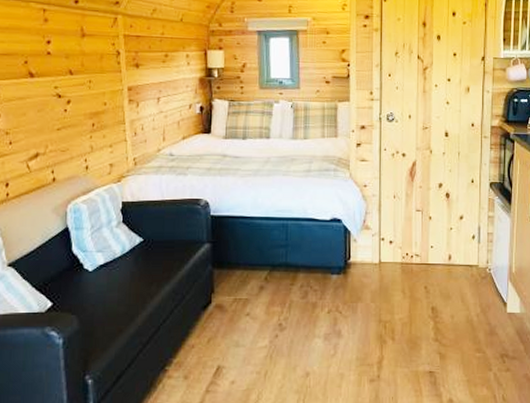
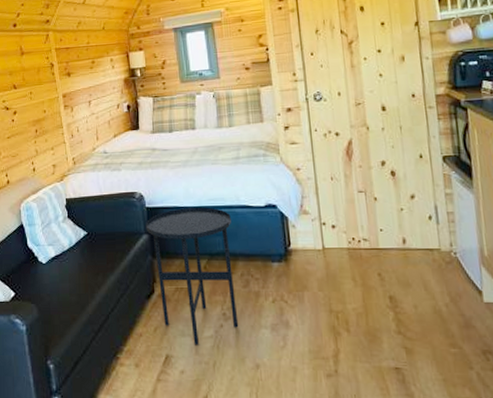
side table: none [208,218,296,356] -> present [146,207,239,345]

